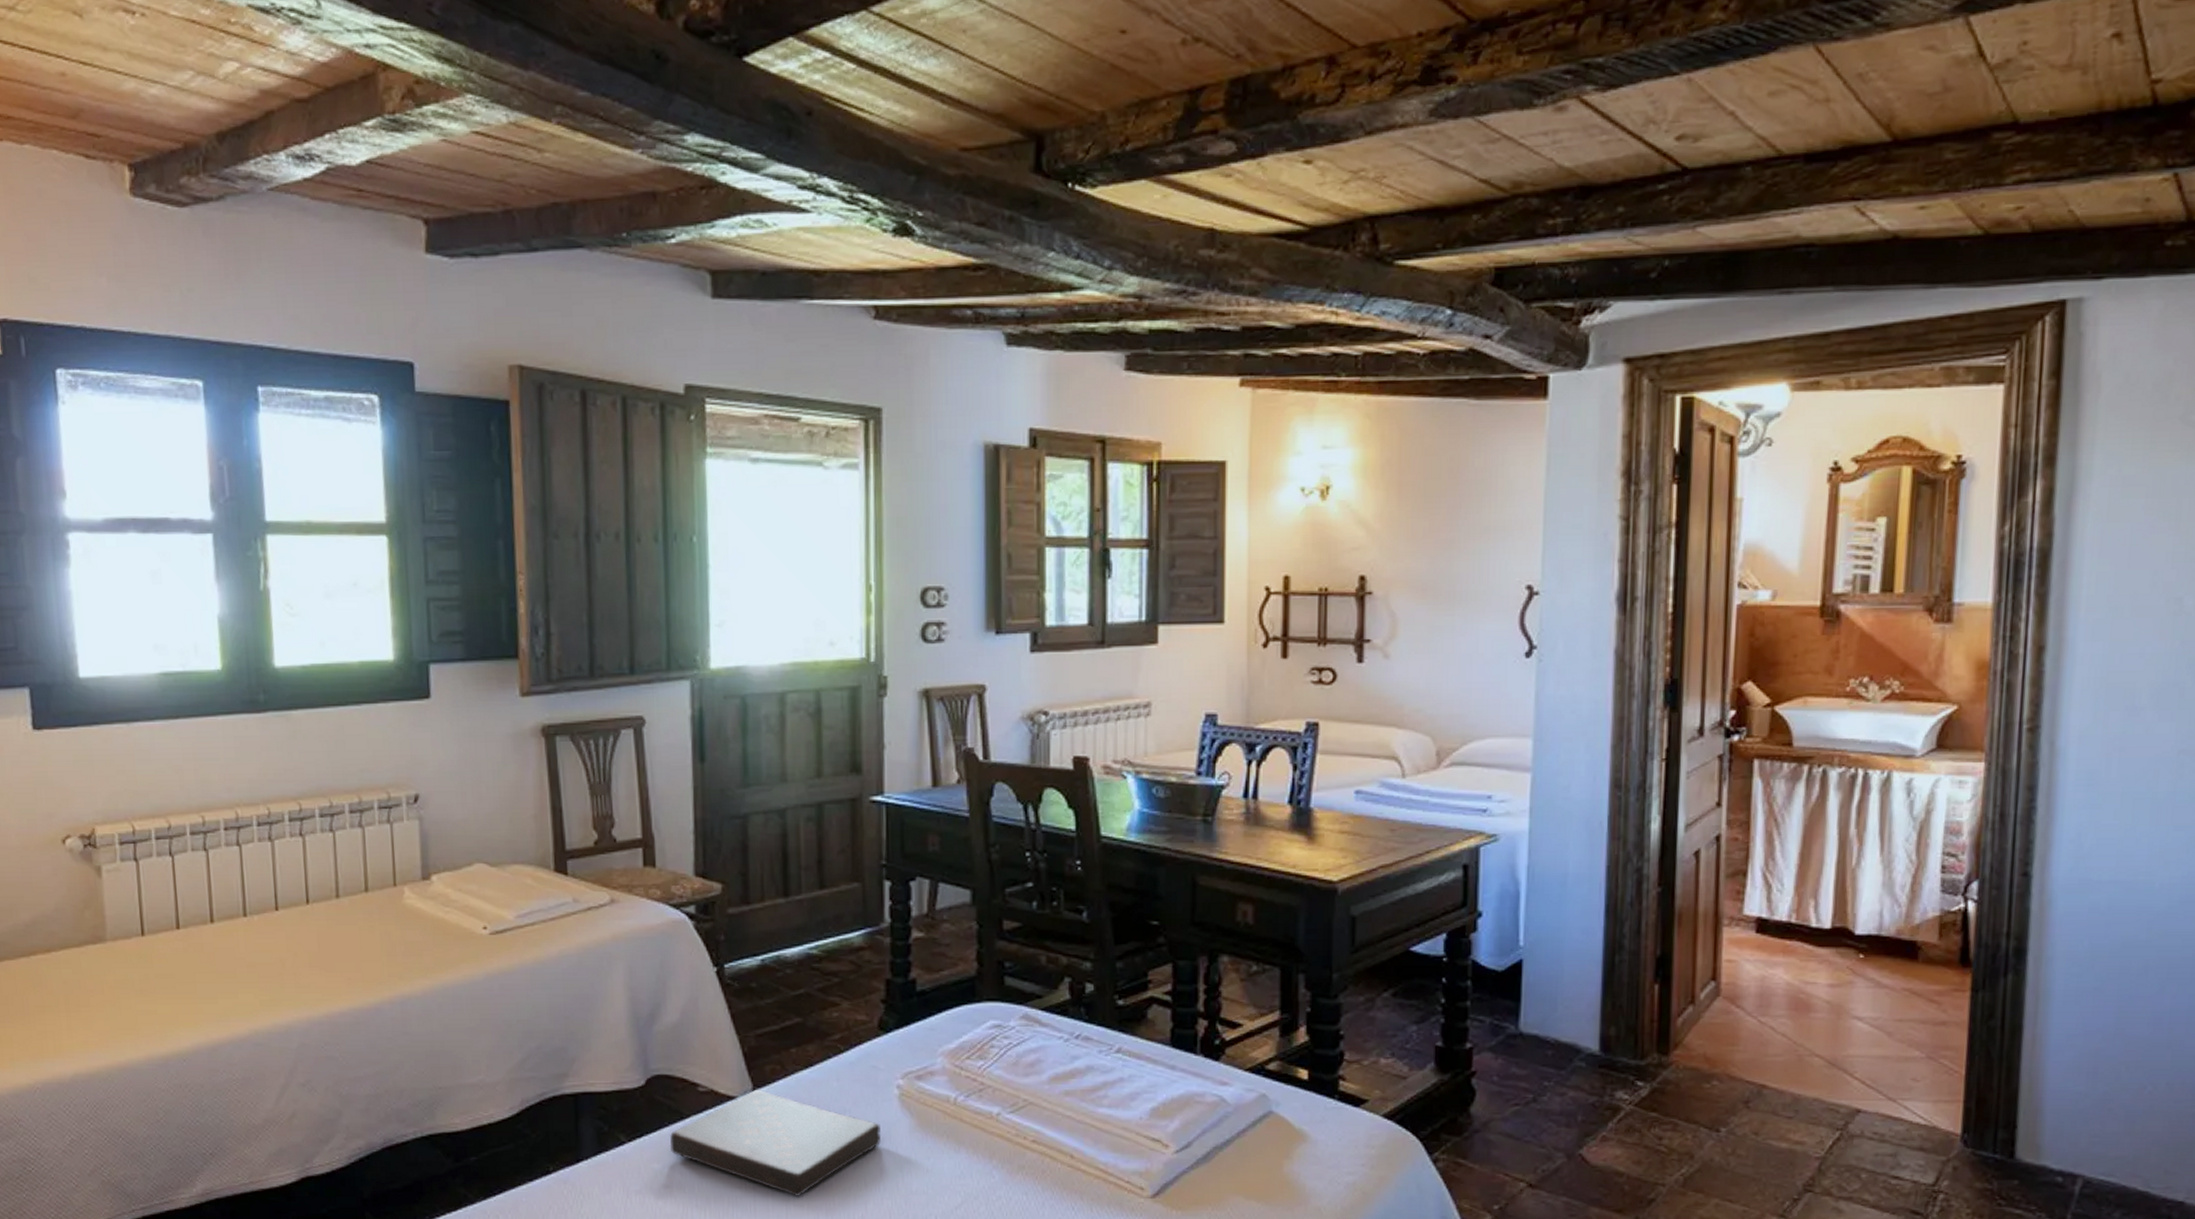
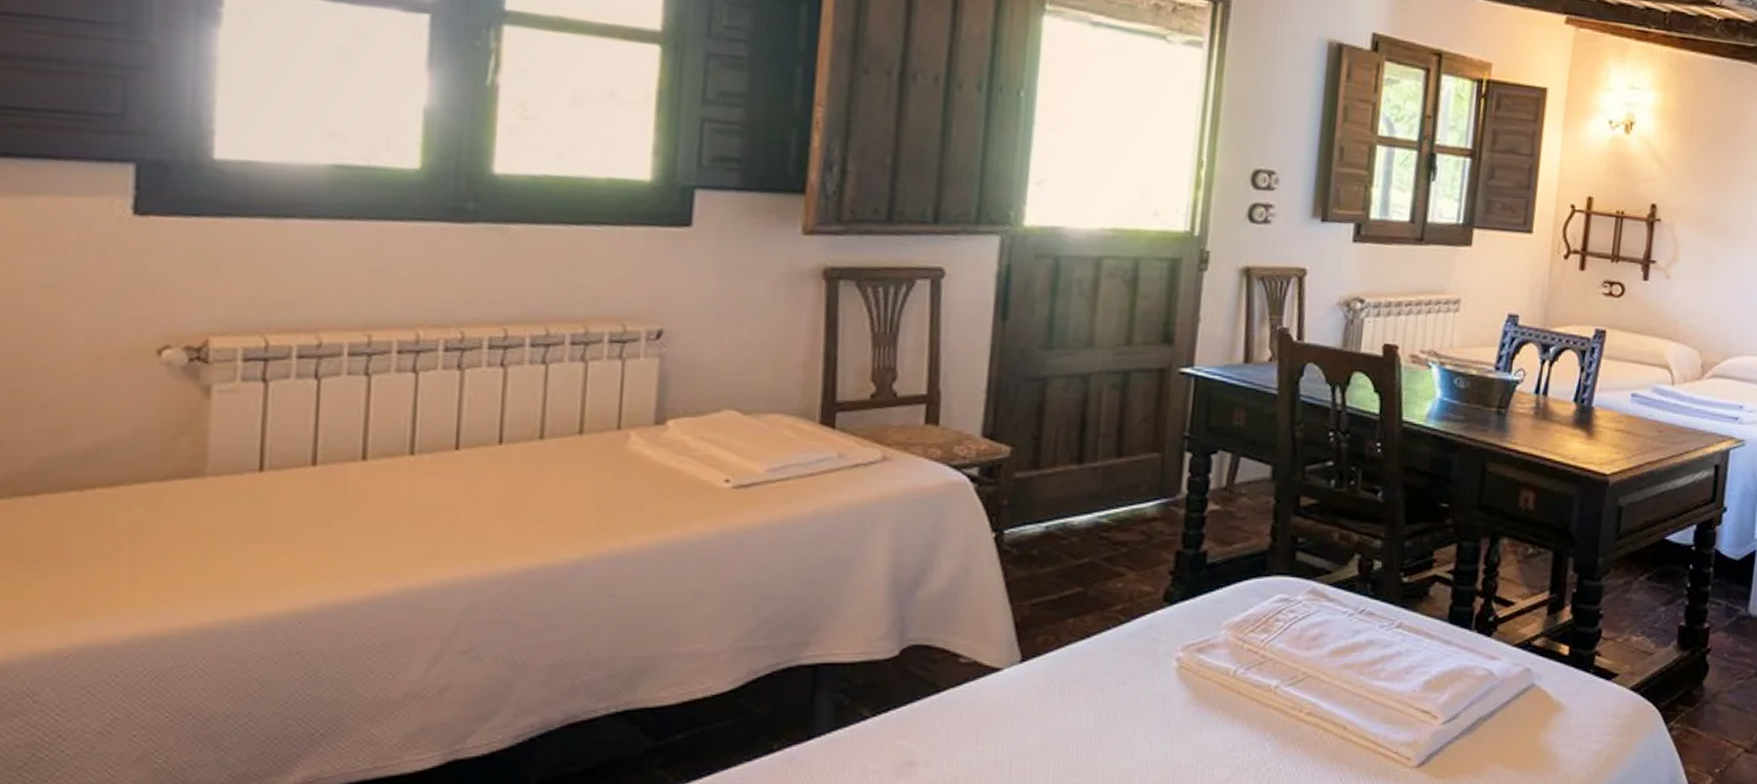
book: present [669,1089,881,1198] -> none [919,660,1155,774]

